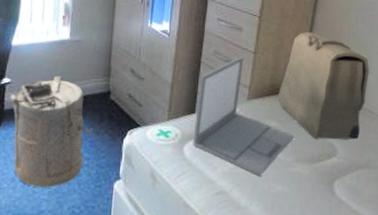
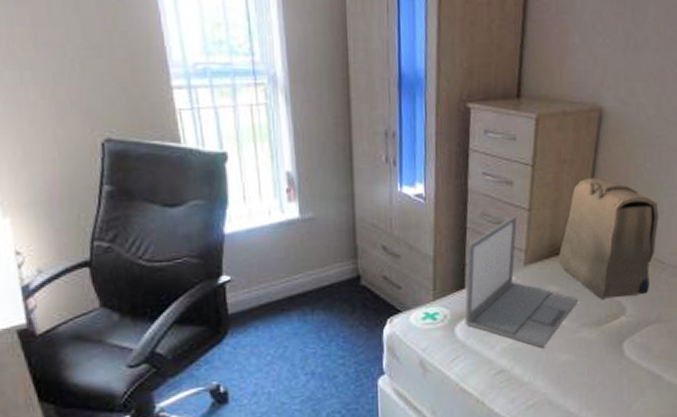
laundry hamper: present [10,75,92,189] -> none [233,264,343,398]

